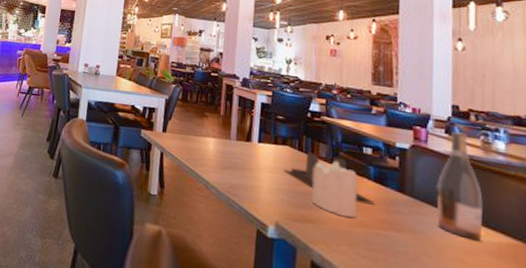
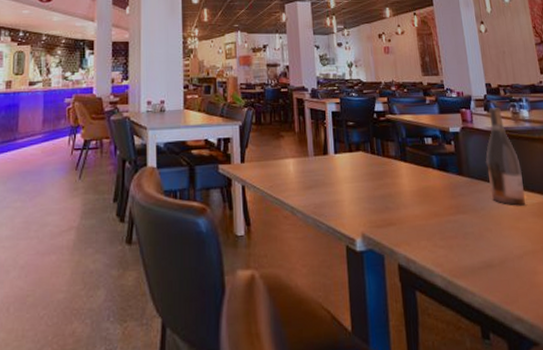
napkin holder: present [283,152,375,205] -> none [361,153,442,194]
candle: present [312,161,358,218] -> none [386,157,429,212]

